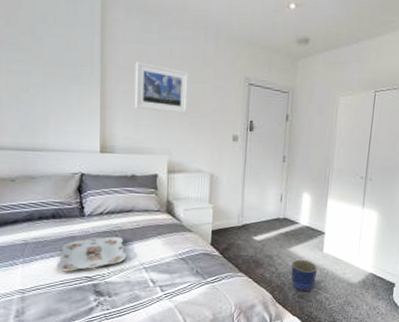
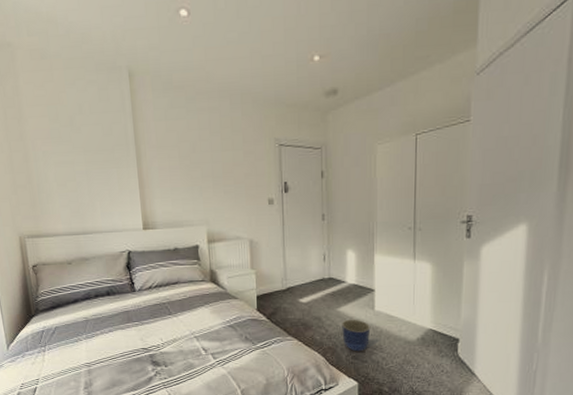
serving tray: present [57,236,127,272] -> none [115,308,178,345]
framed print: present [134,62,188,115] -> none [166,137,220,184]

